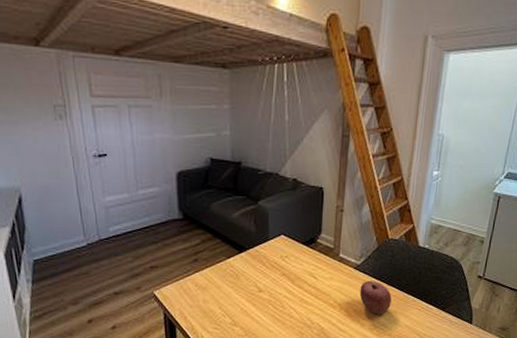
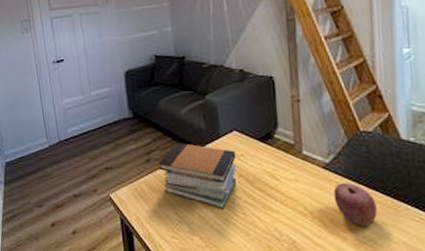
book stack: none [206,243,281,304] -> present [158,142,237,209]

